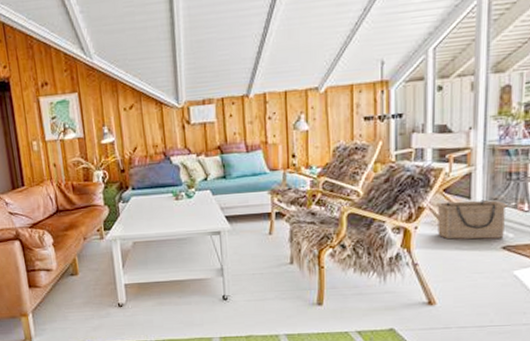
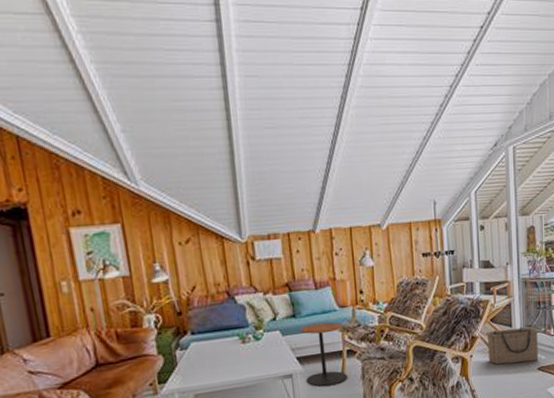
side table: none [230,184,275,246] -> present [300,322,348,387]

